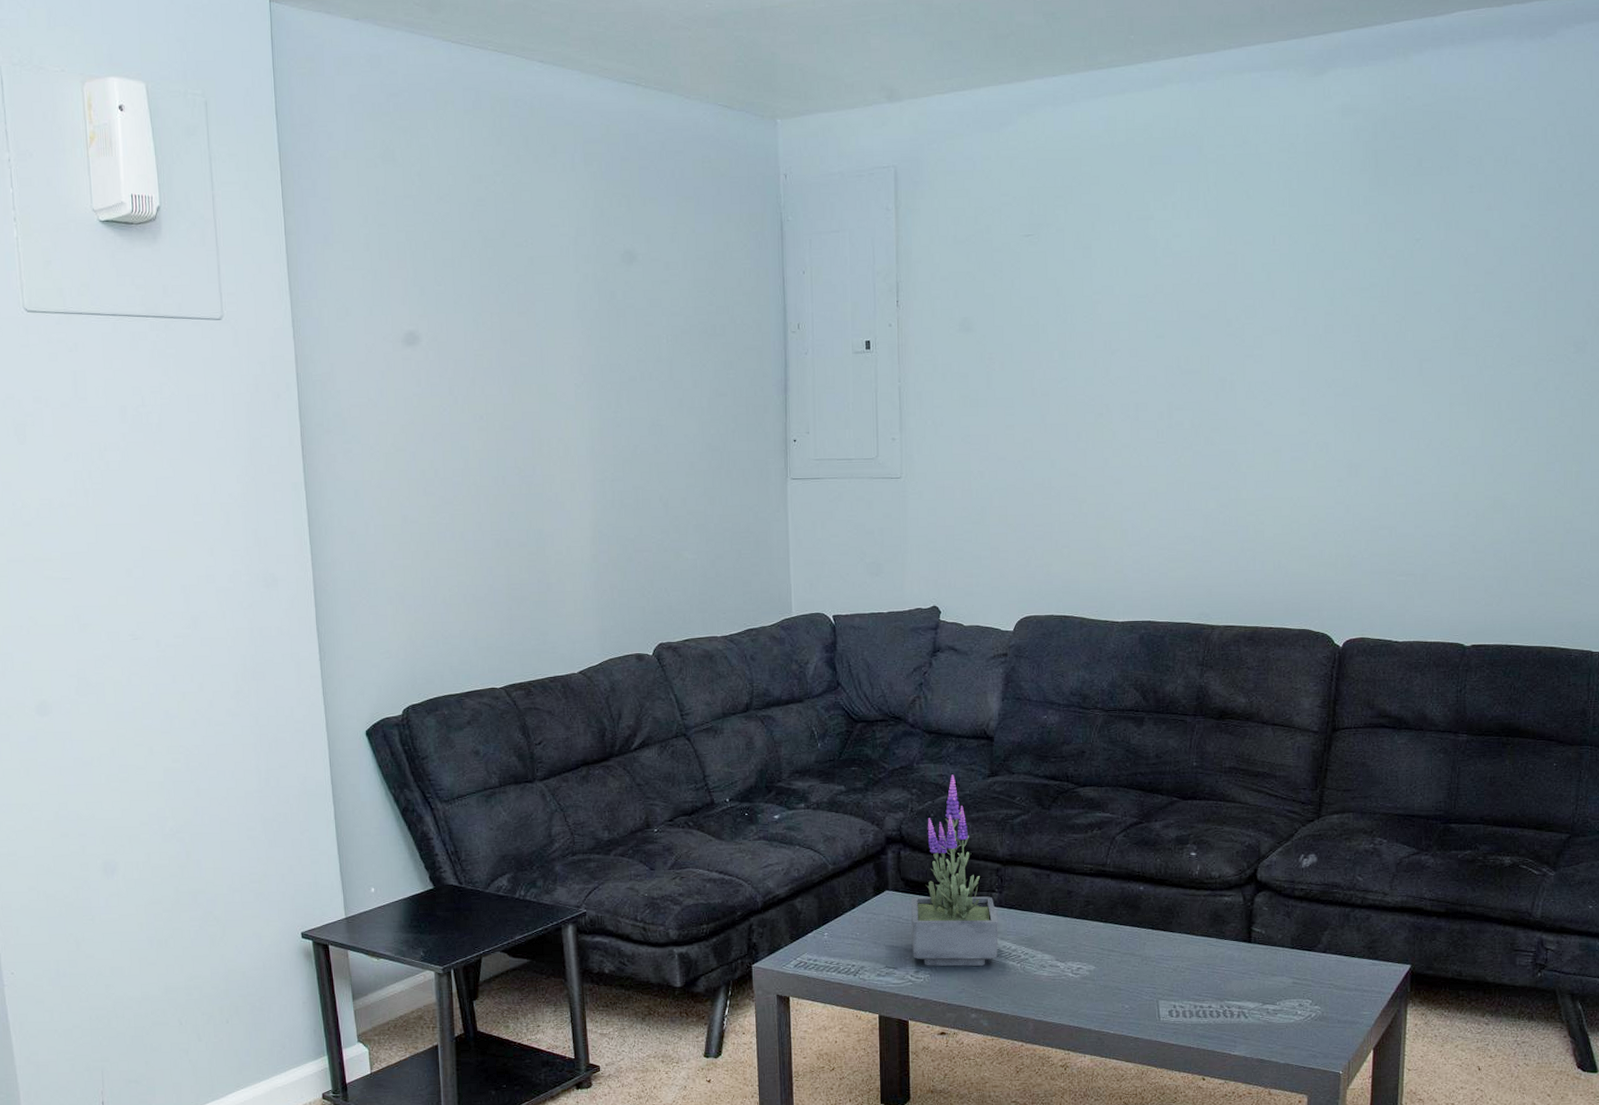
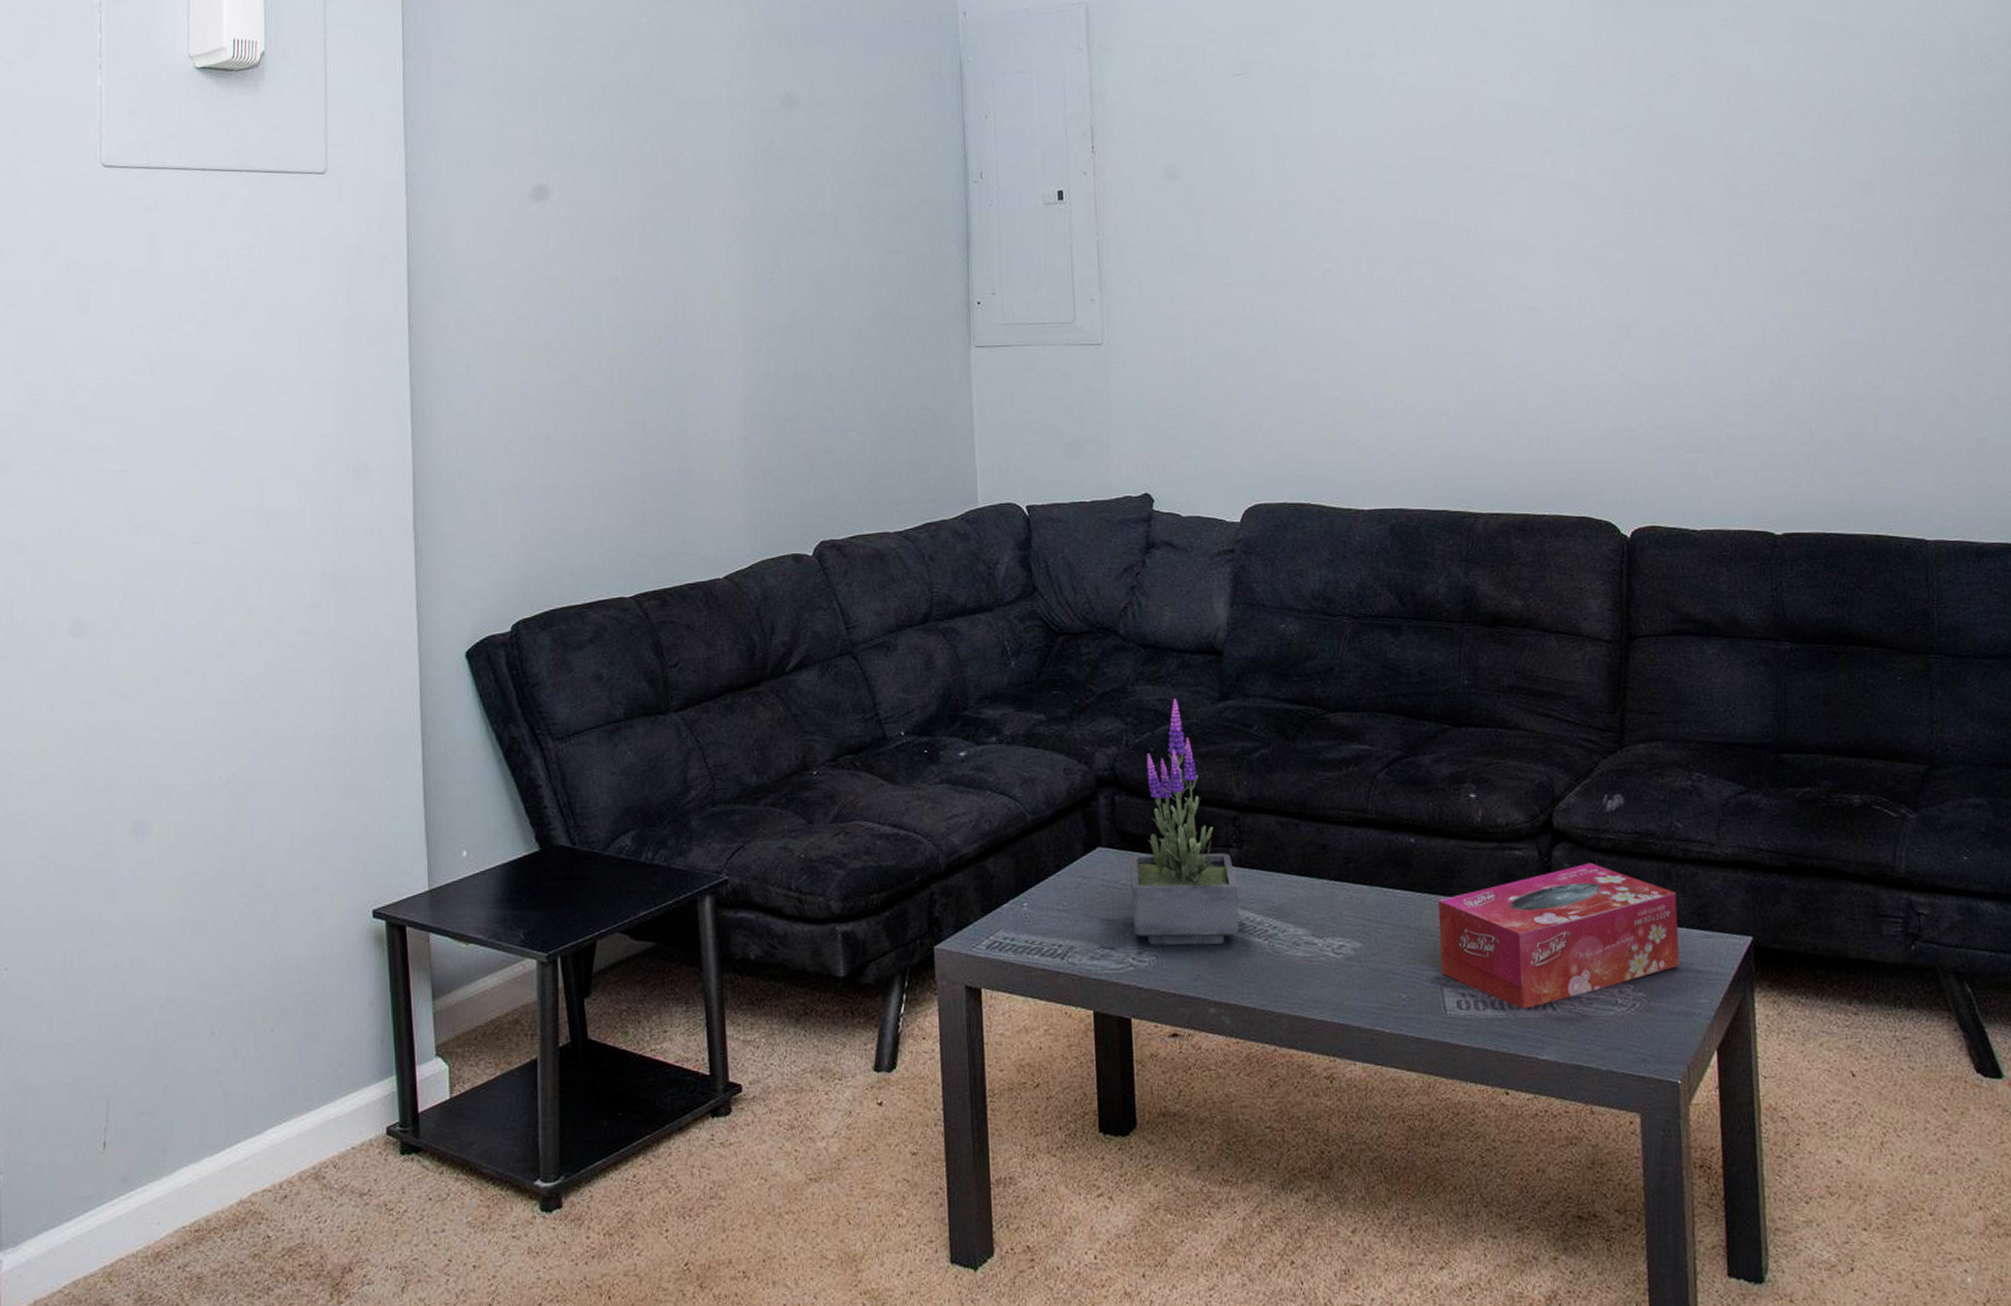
tissue box: none [1158,907,1352,1017] -> present [1438,862,1680,1009]

